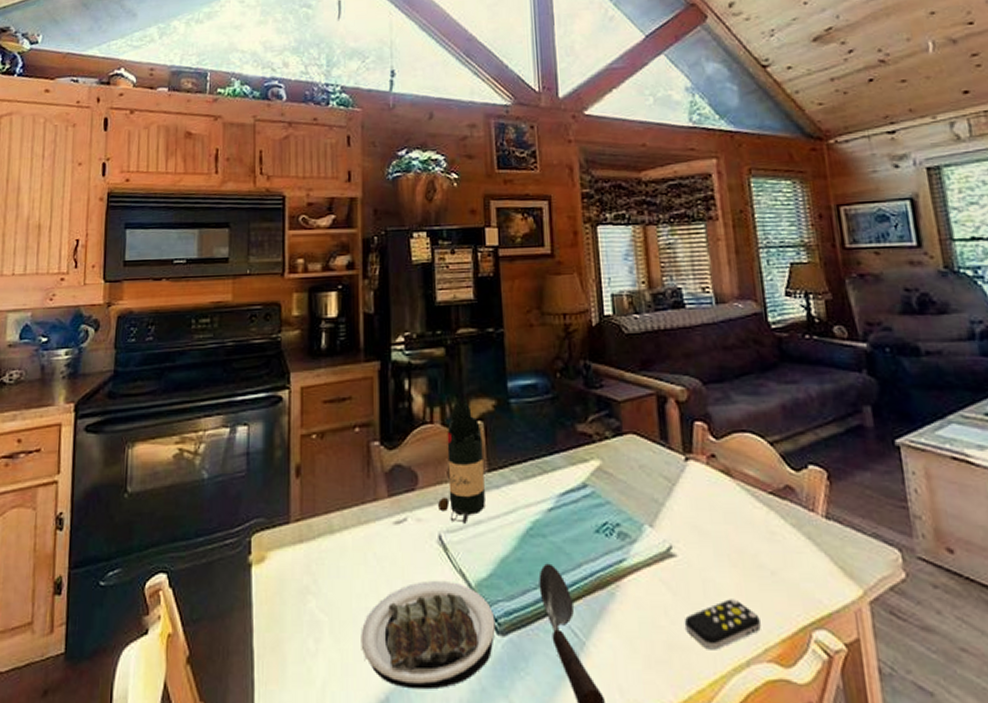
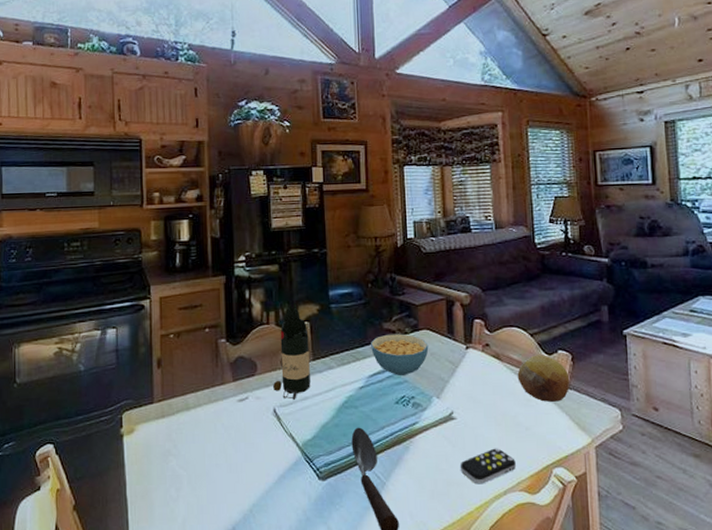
plate: present [361,580,496,690] -> none [212,442,318,521]
cereal bowl: none [561,438,637,494] -> present [371,334,429,375]
fruit: none [755,471,828,536] -> present [517,355,570,402]

